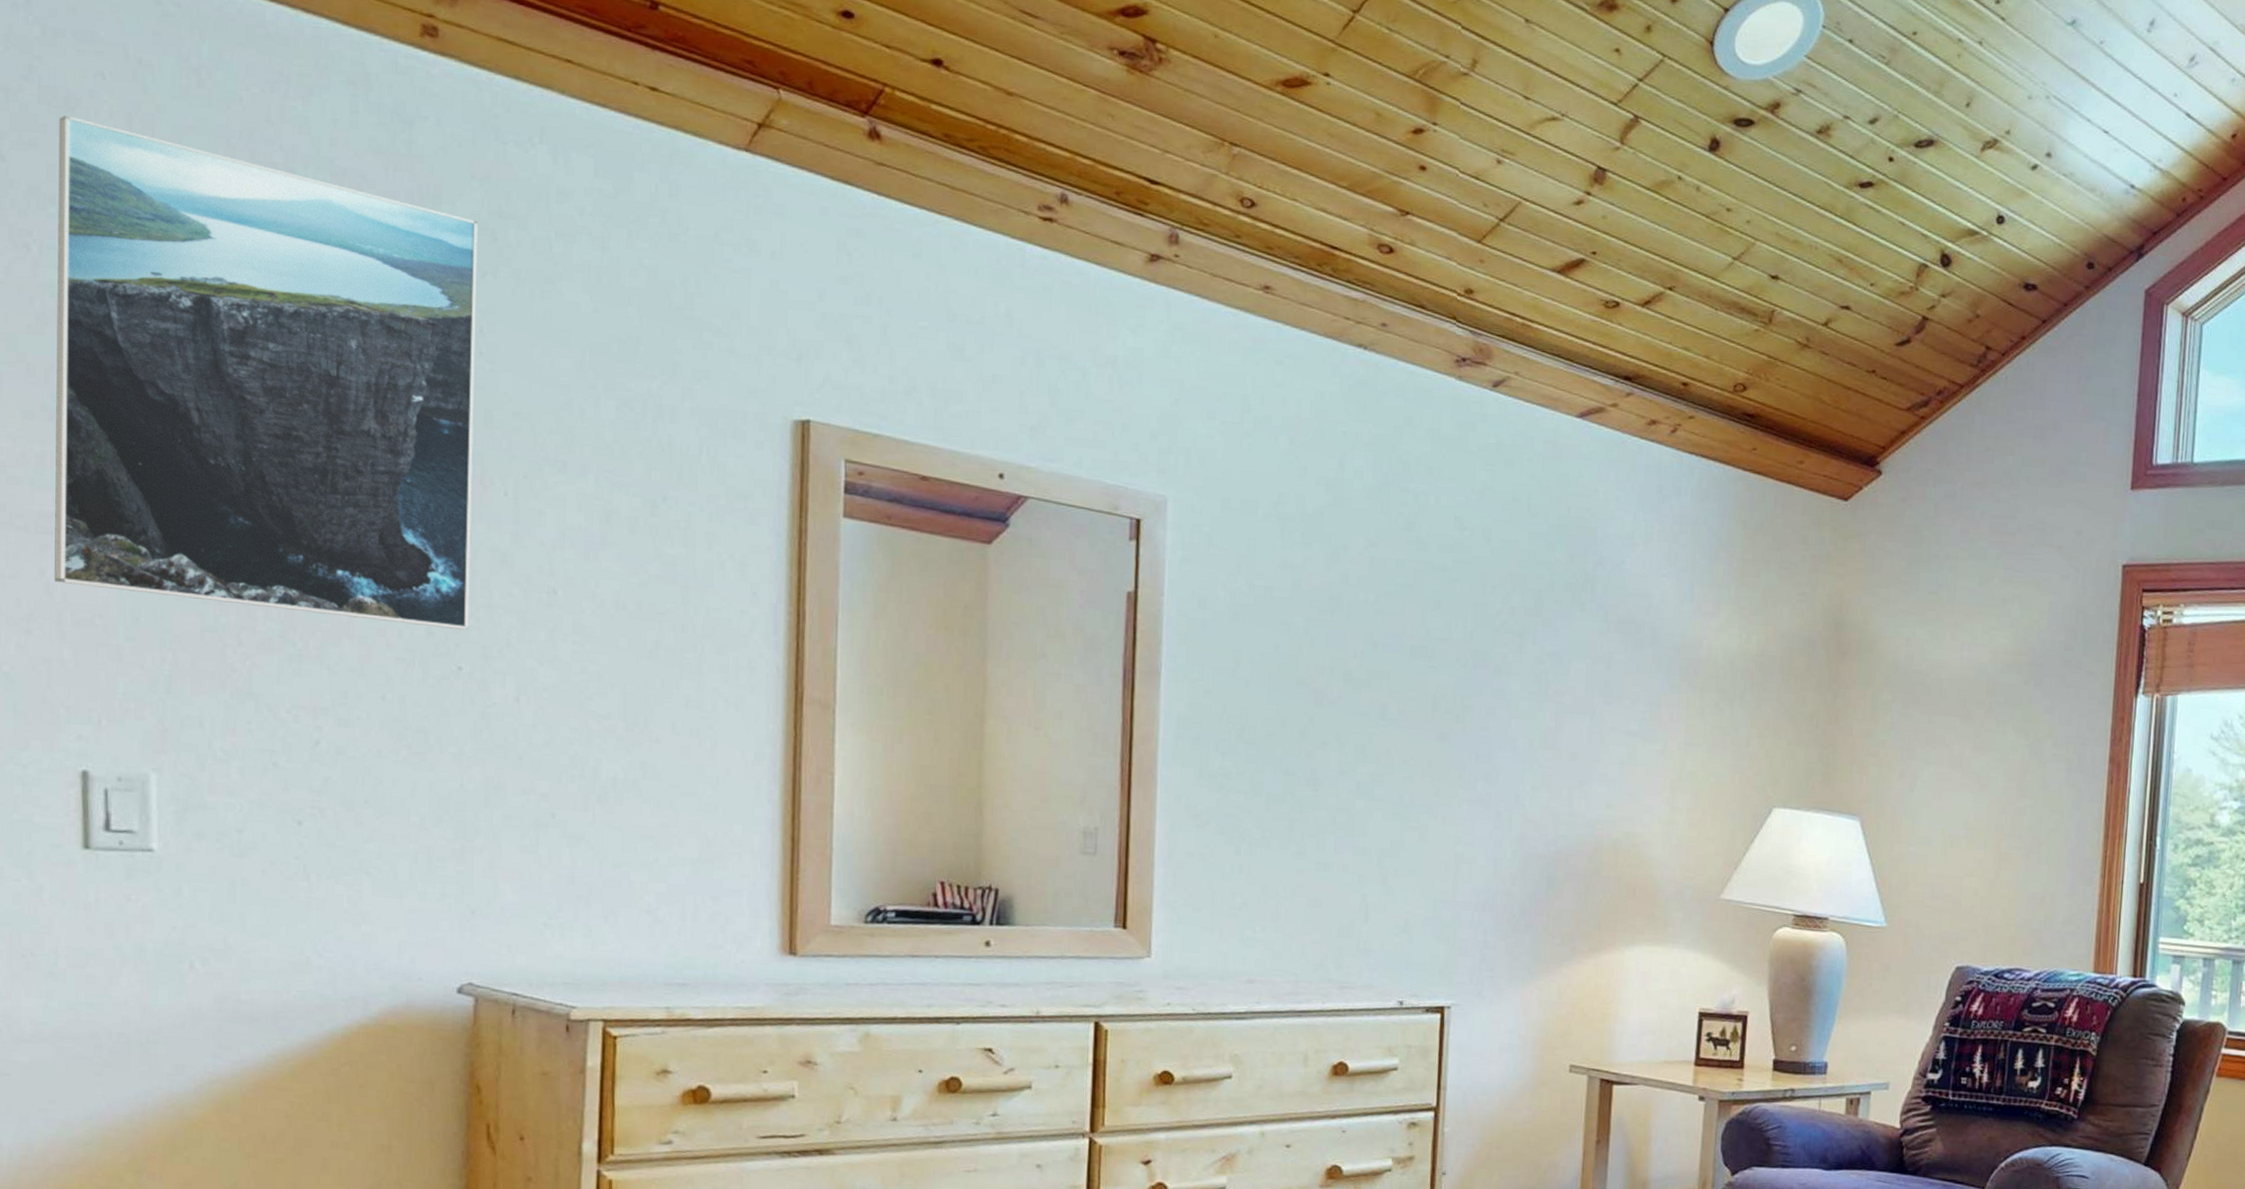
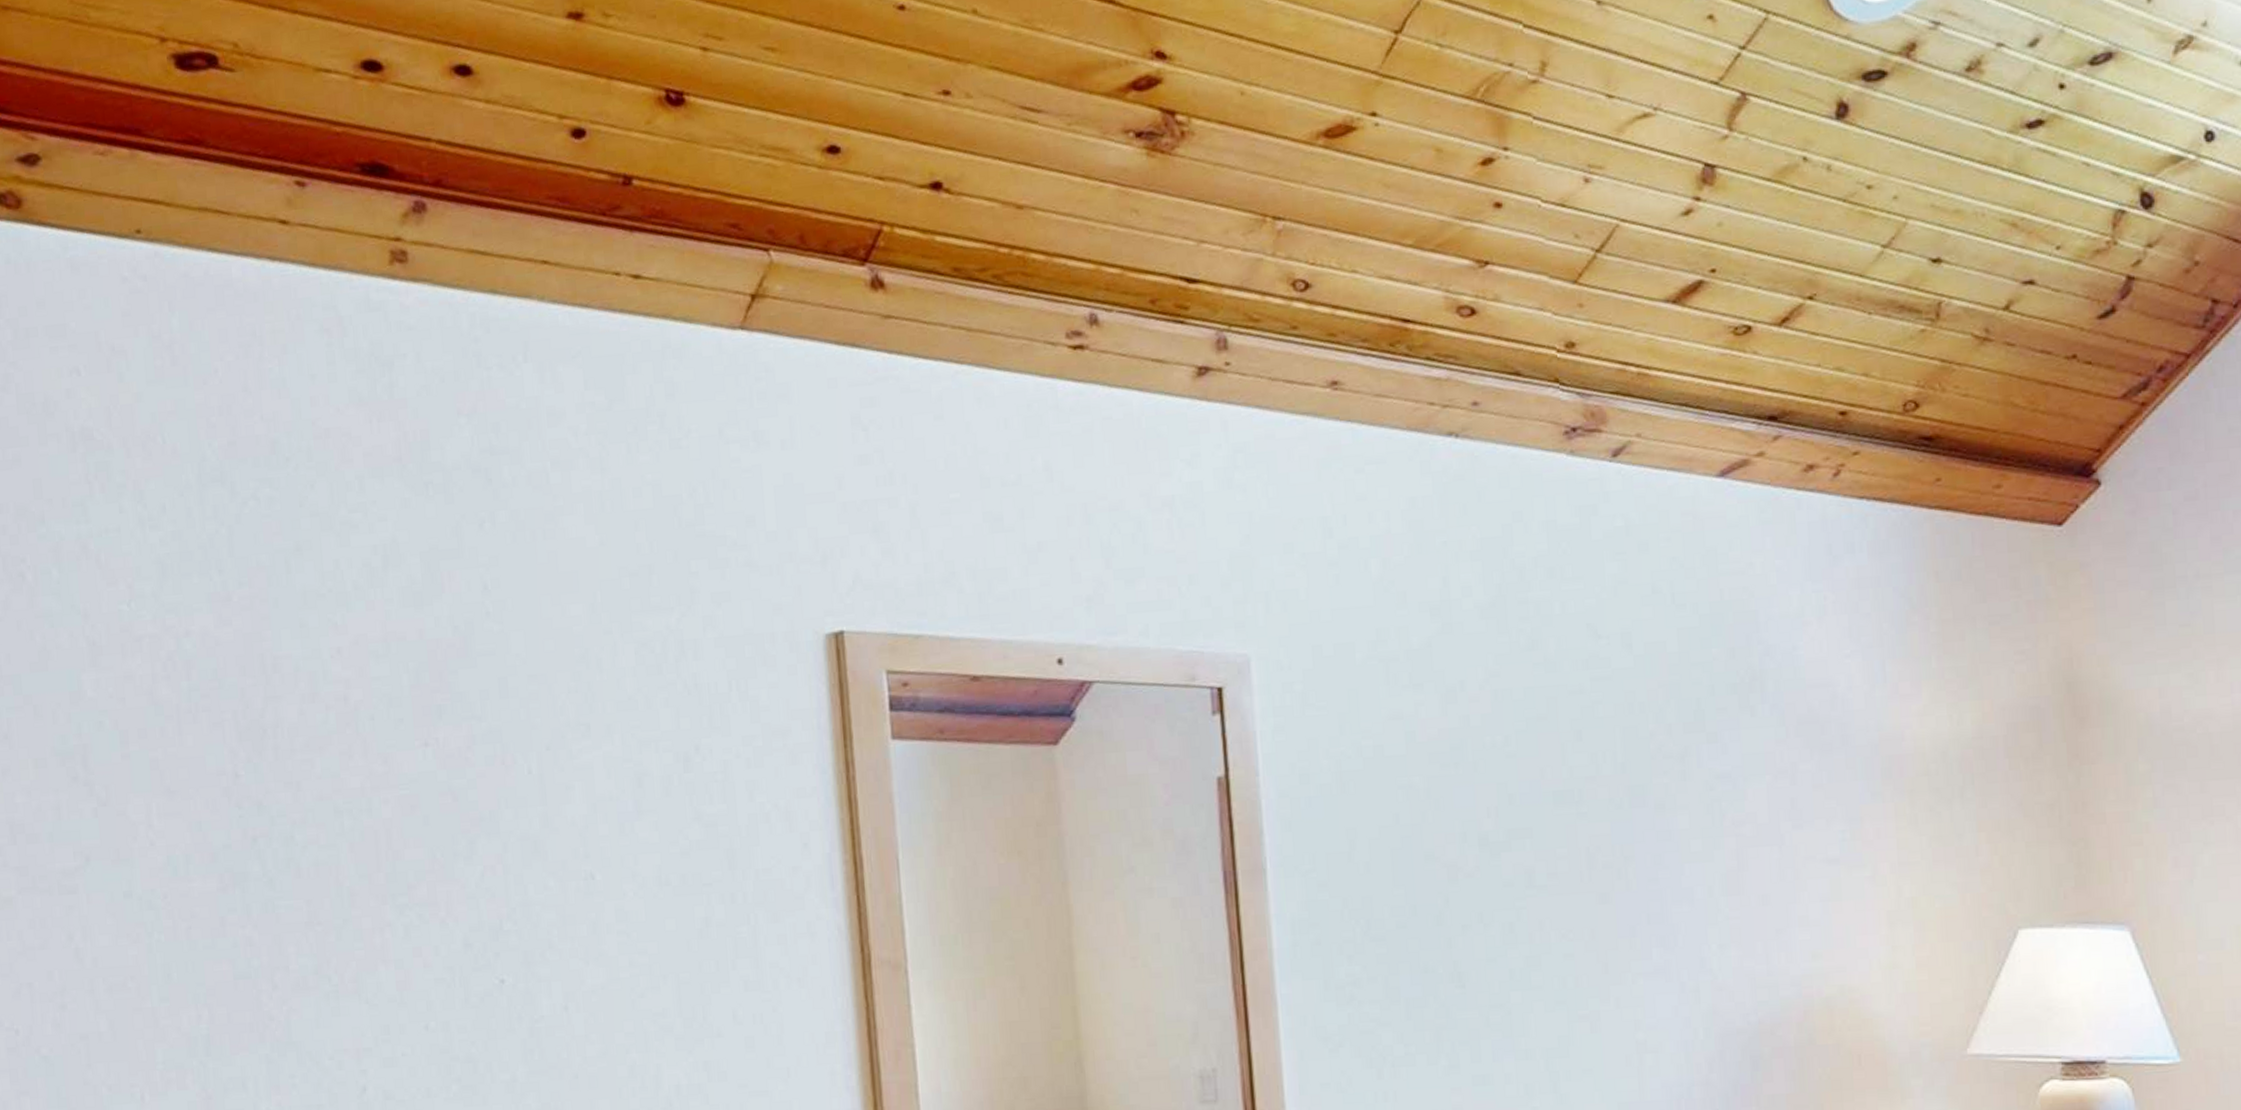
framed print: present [54,115,478,630] -> none [39,422,507,947]

